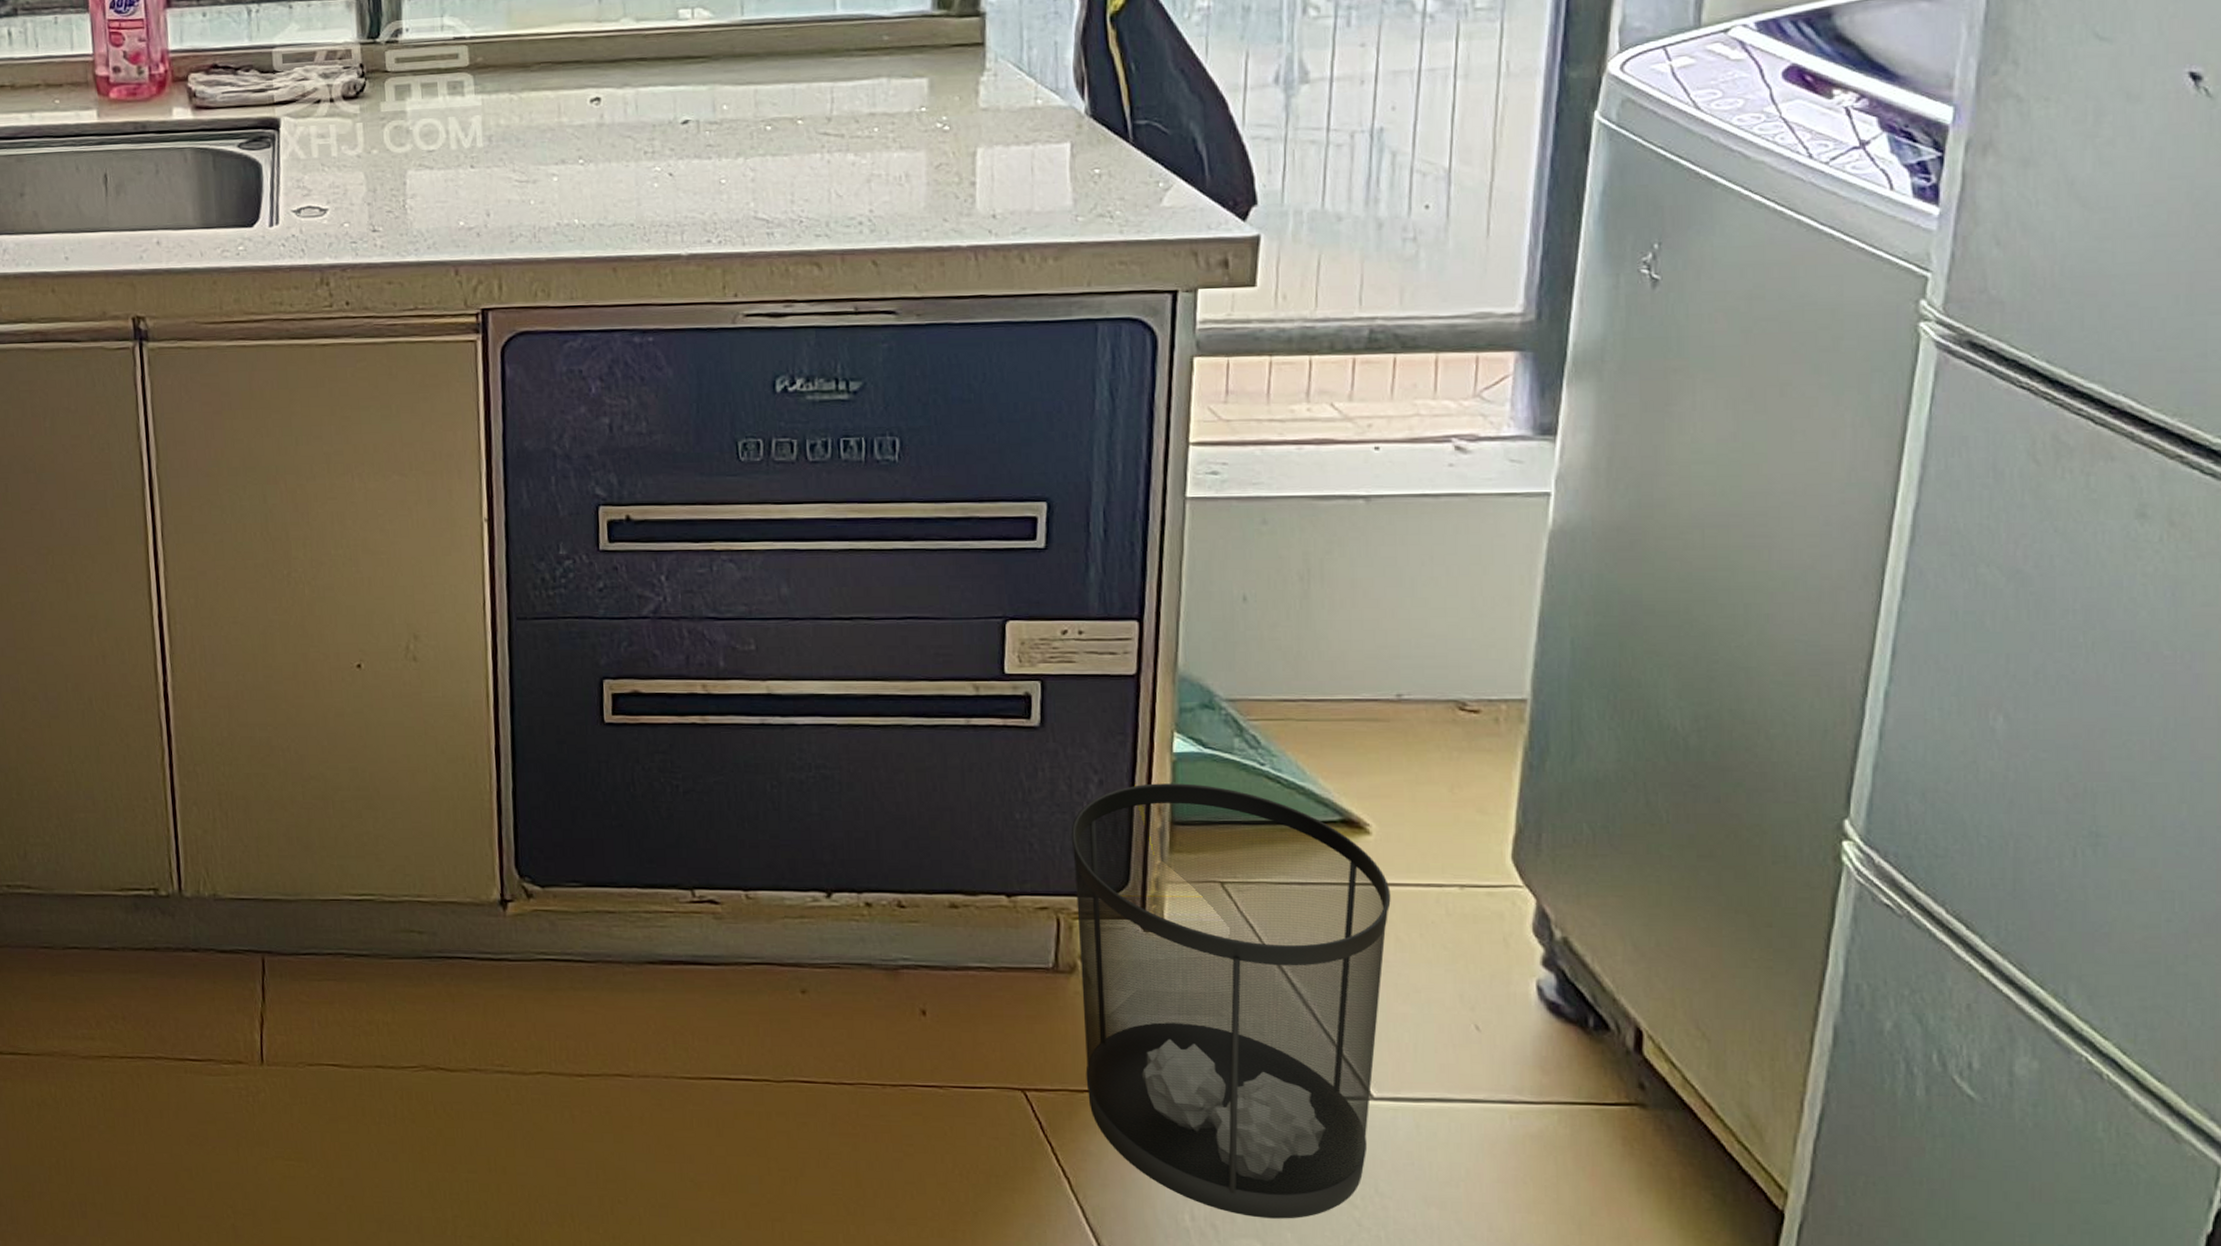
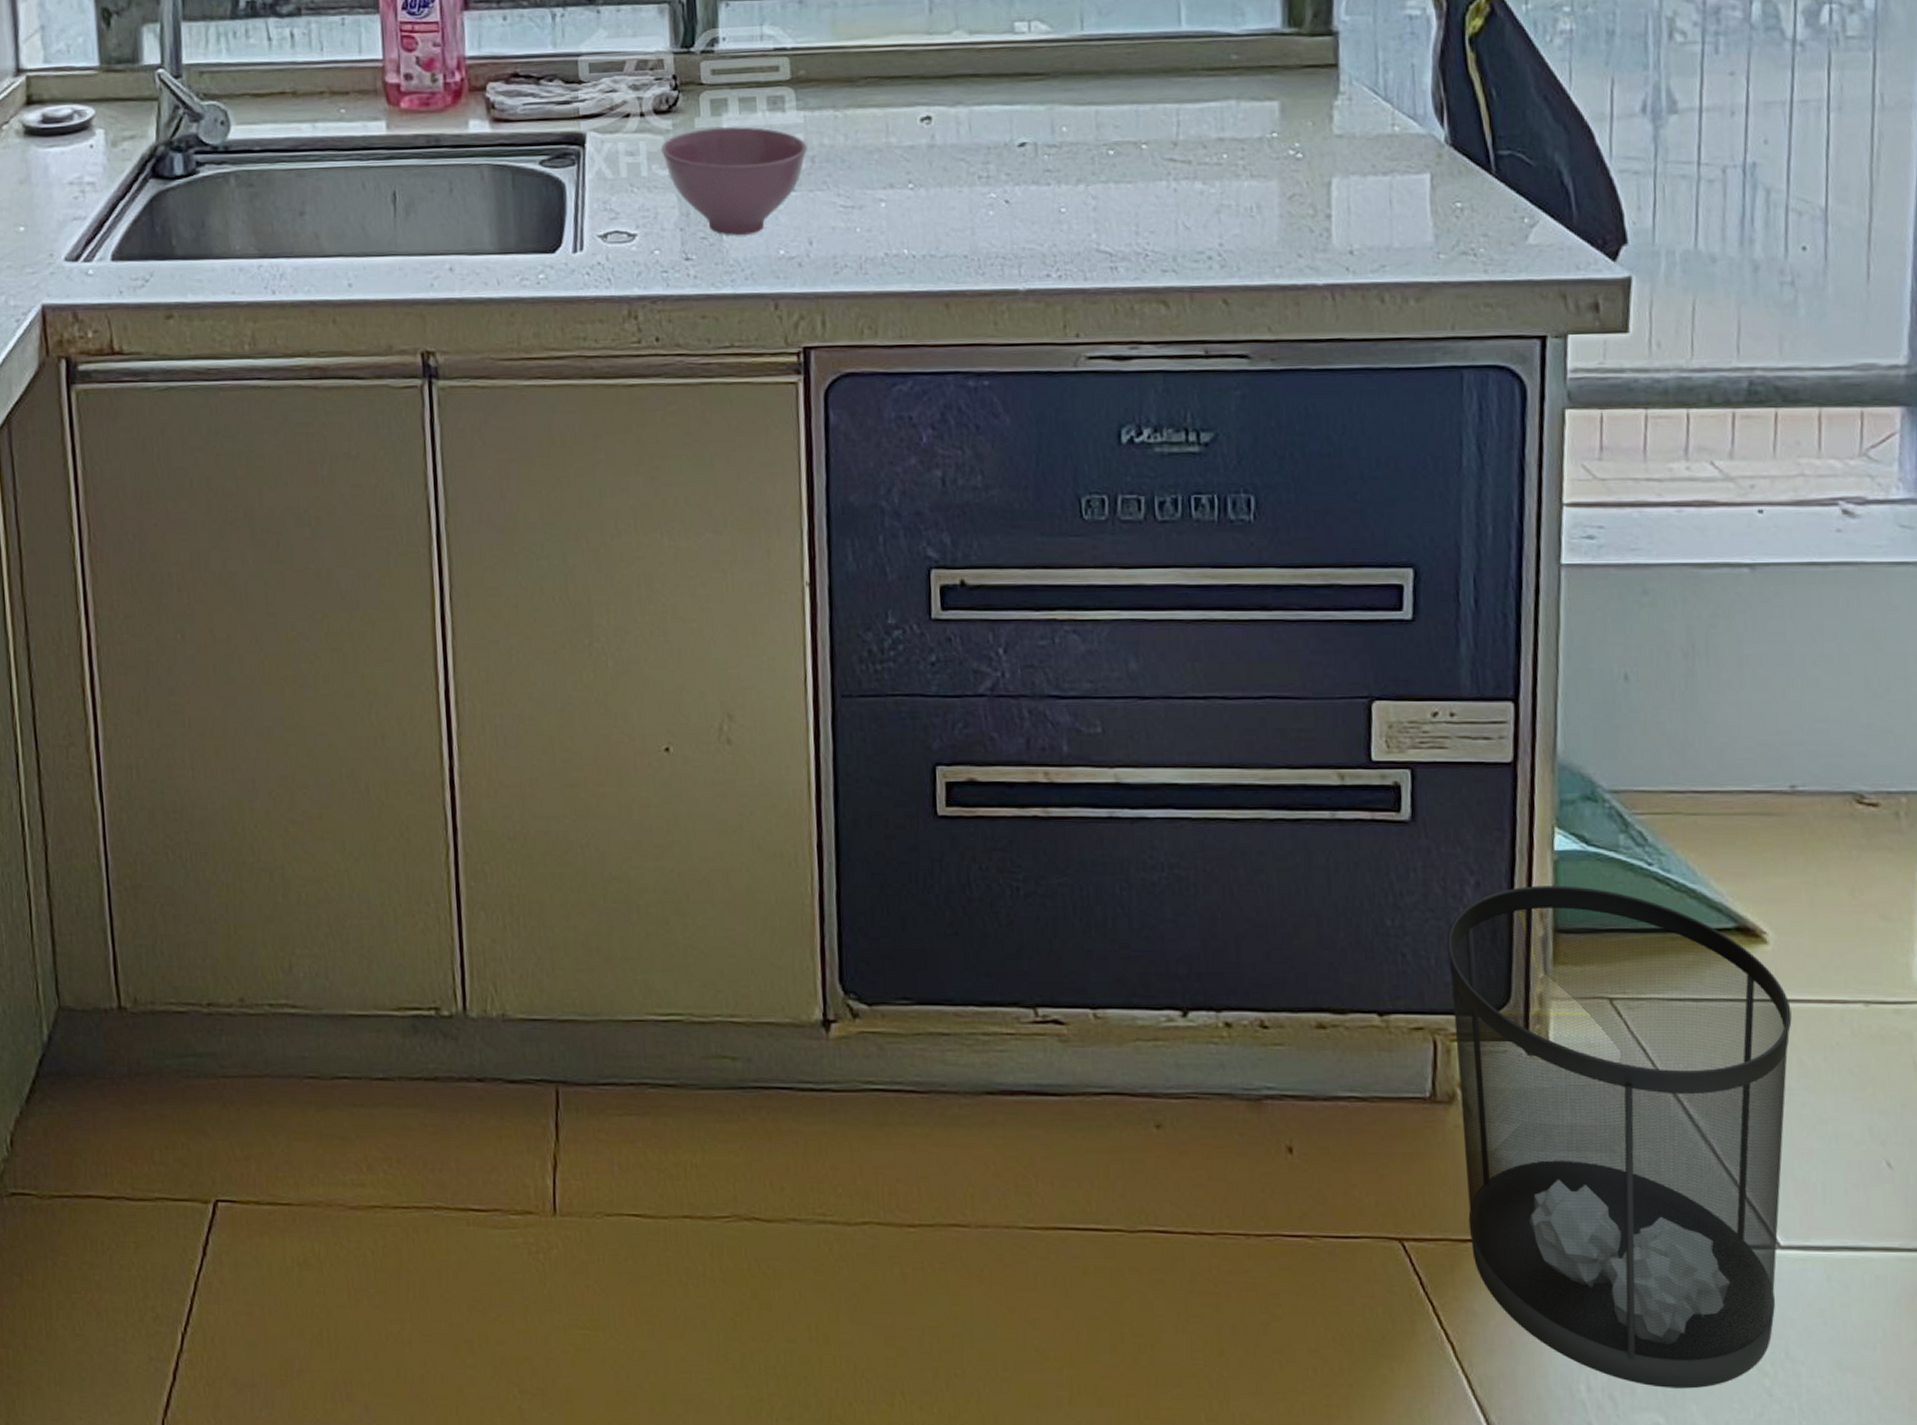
bowl: none [349,110,485,209] -> present [660,127,807,235]

